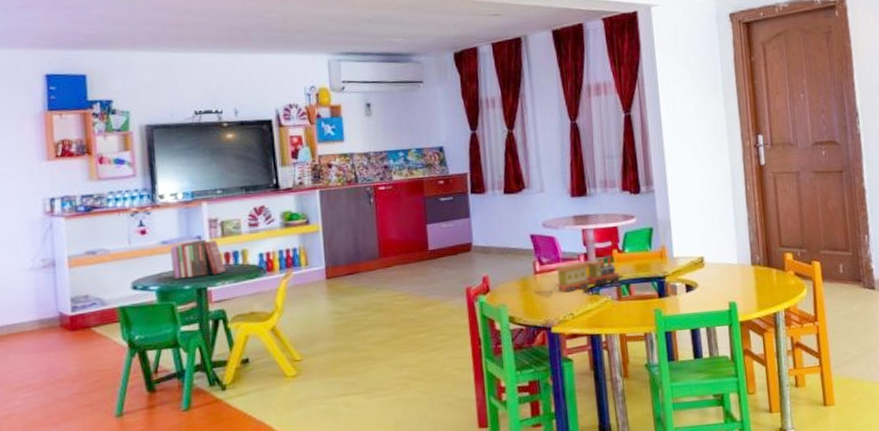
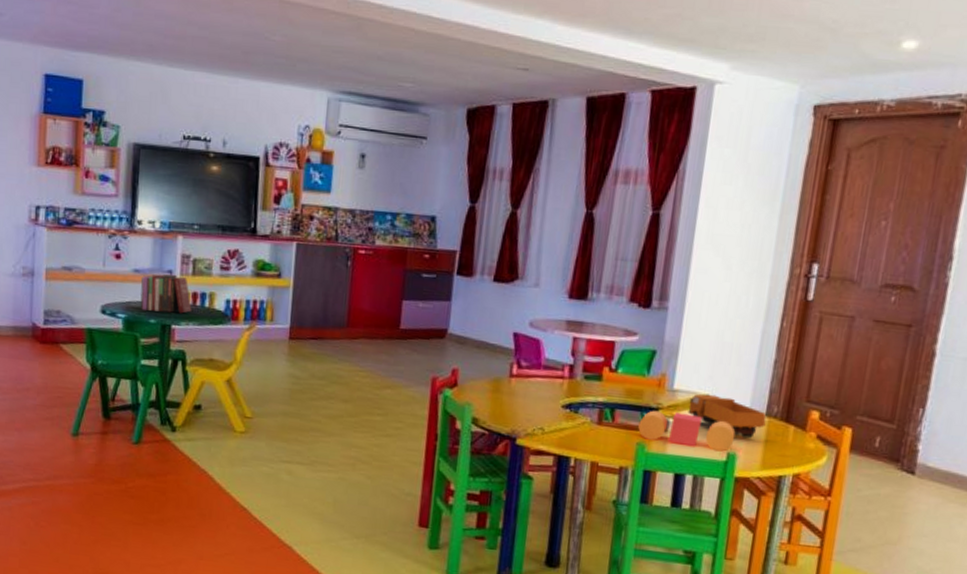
toy train: present [554,255,624,292] -> none [530,372,610,405]
toy blocks: none [652,276,732,305] -> present [638,410,736,452]
toy truck: none [688,255,753,287] -> present [688,394,767,439]

